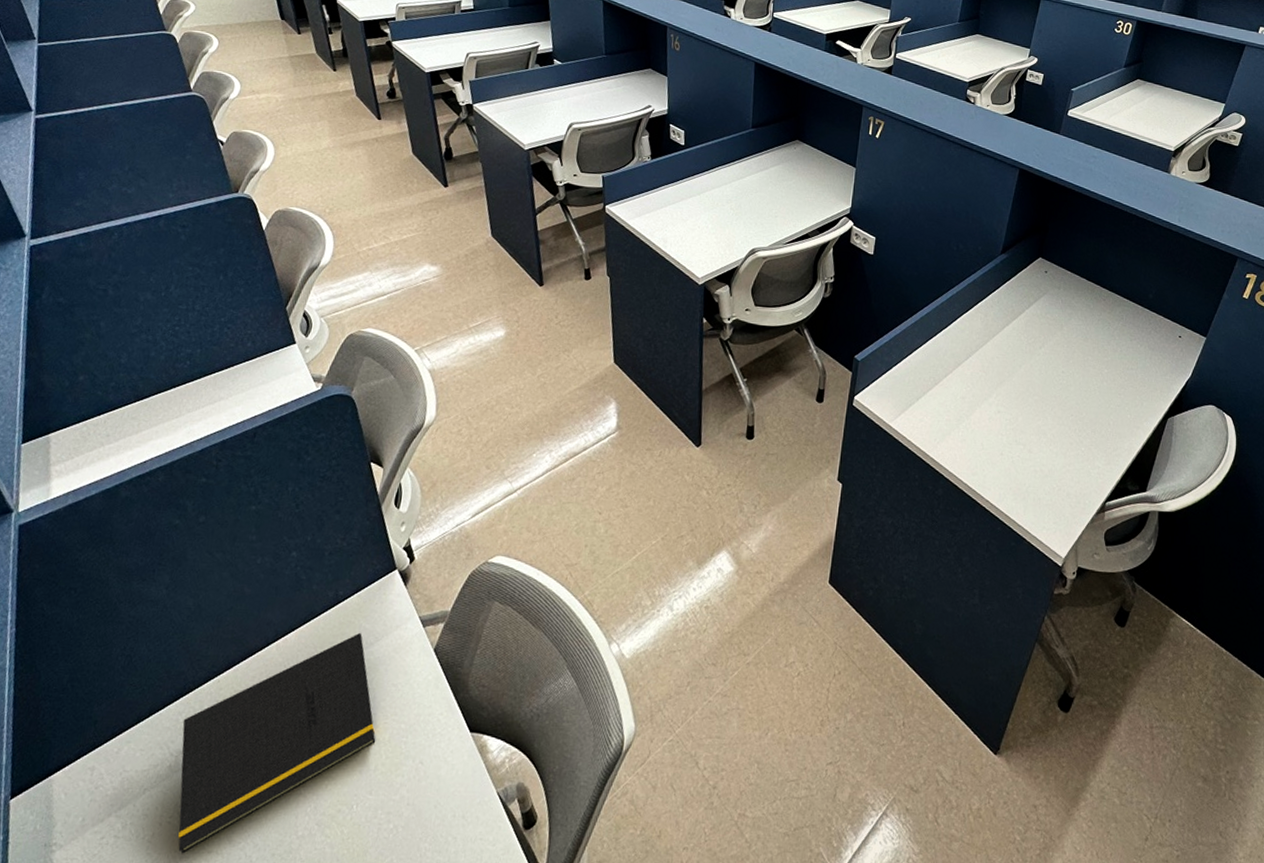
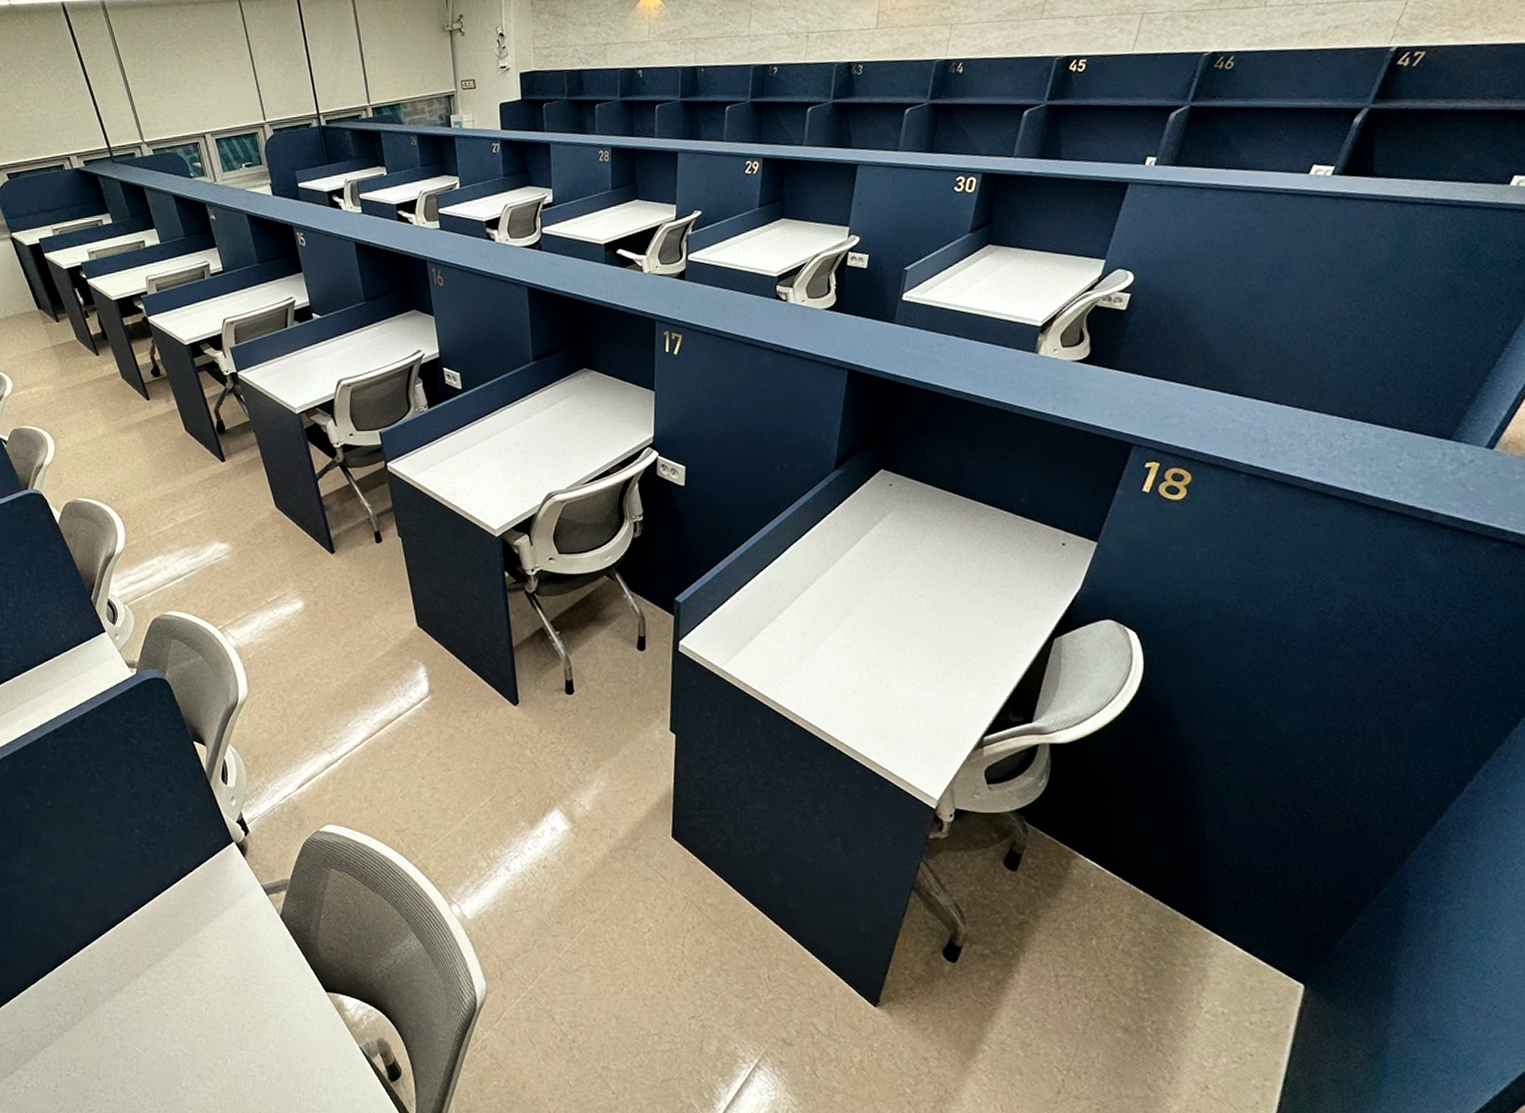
notepad: present [178,632,376,854] -> none [64,902,239,1102]

